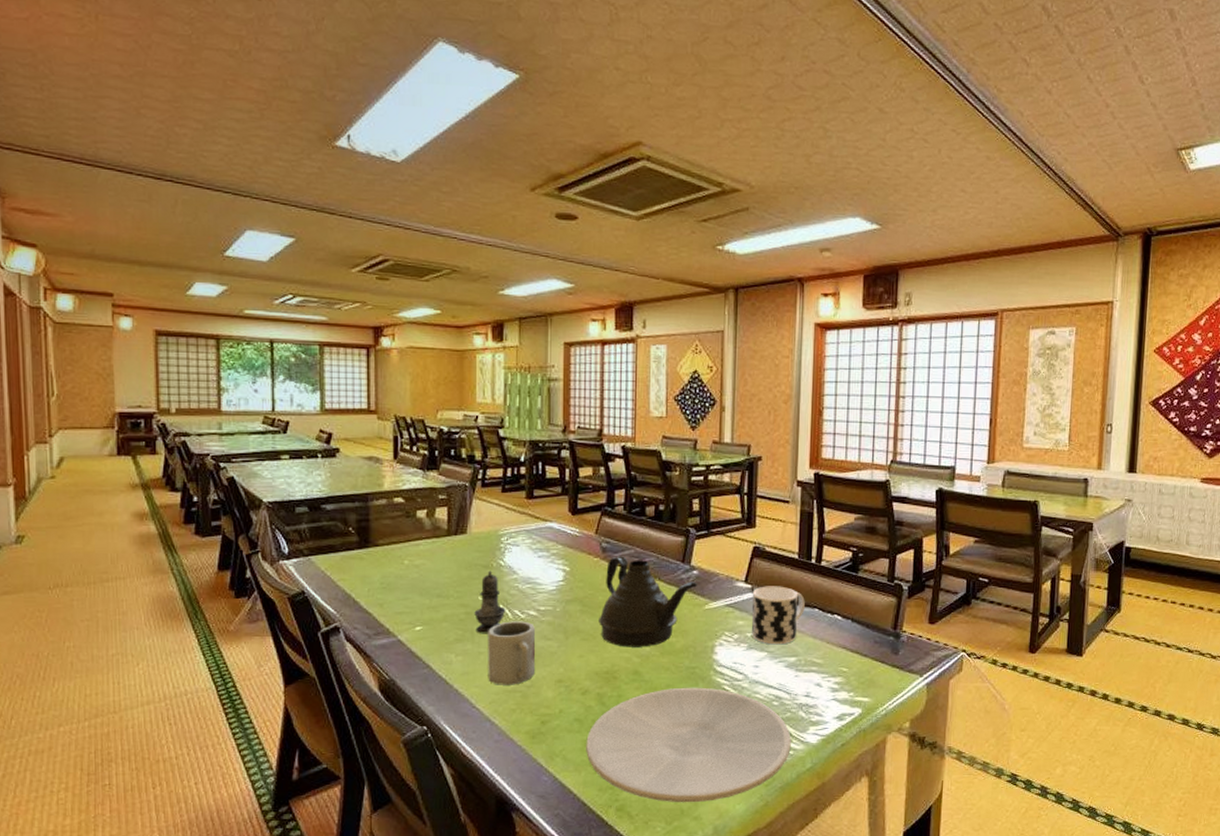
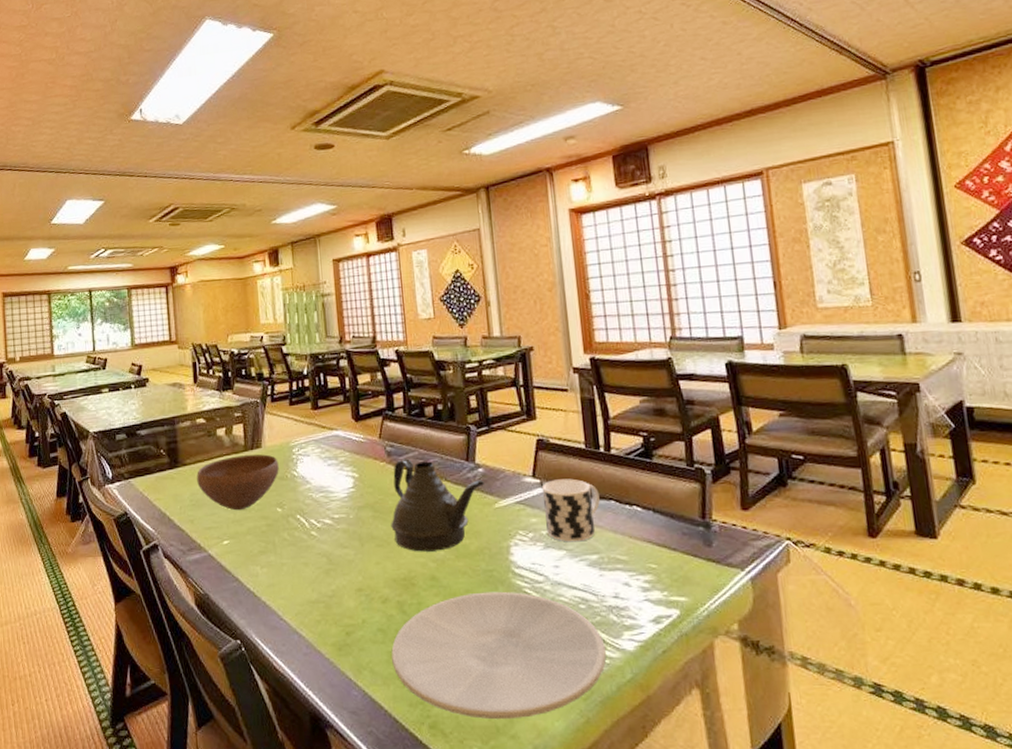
bowl: none [390,539,484,597] -> present [197,454,279,511]
salt shaker: present [474,570,506,634] -> none [274,482,303,545]
cup: present [488,621,536,685] -> none [288,530,336,596]

